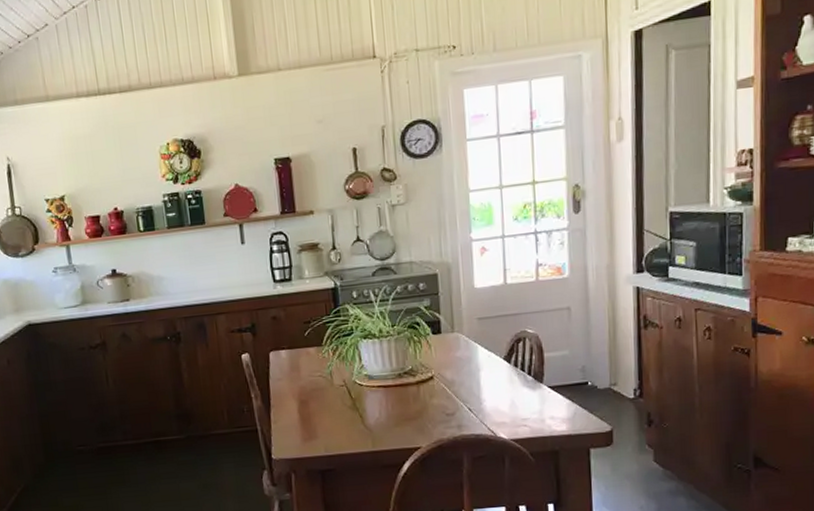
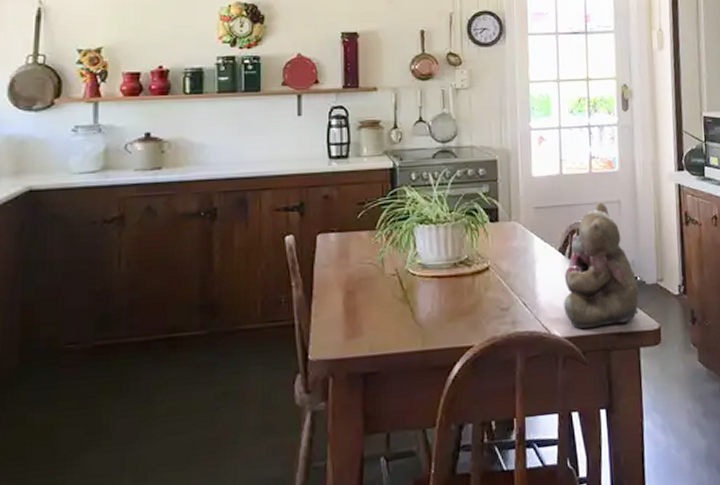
teddy bear: none [510,310,590,432] -> present [564,202,639,329]

